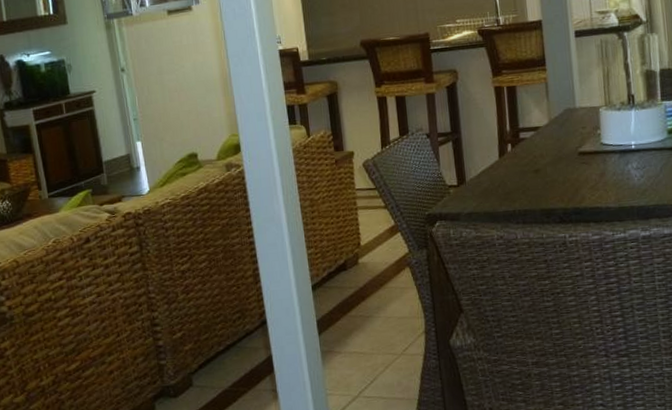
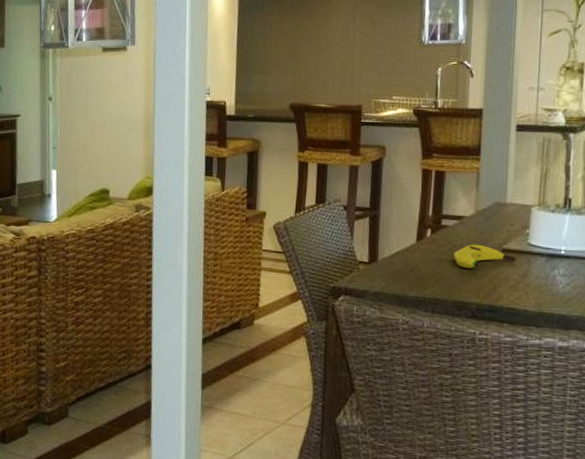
banana: none [534,151,592,176] -> present [453,244,516,268]

